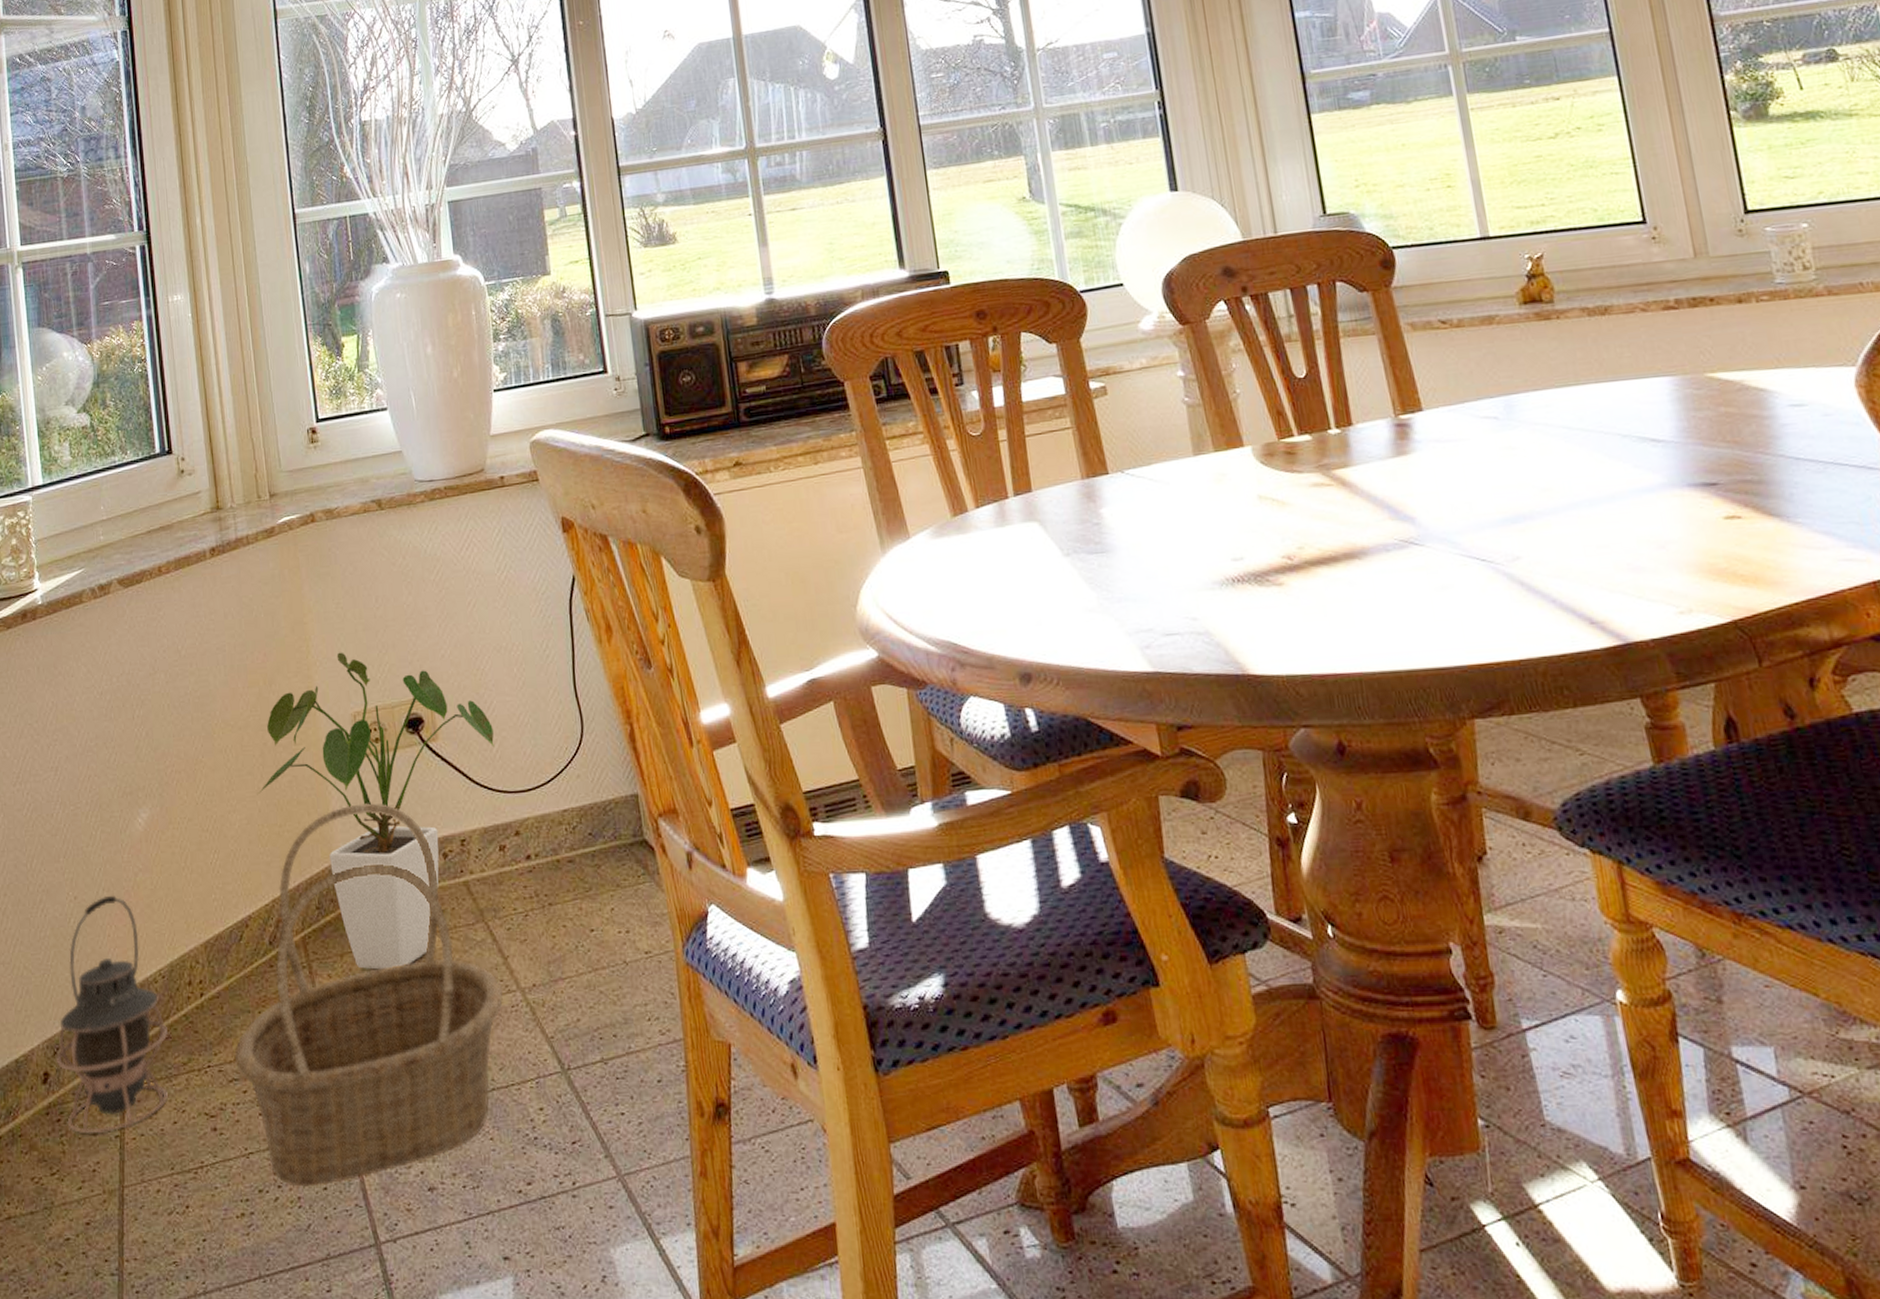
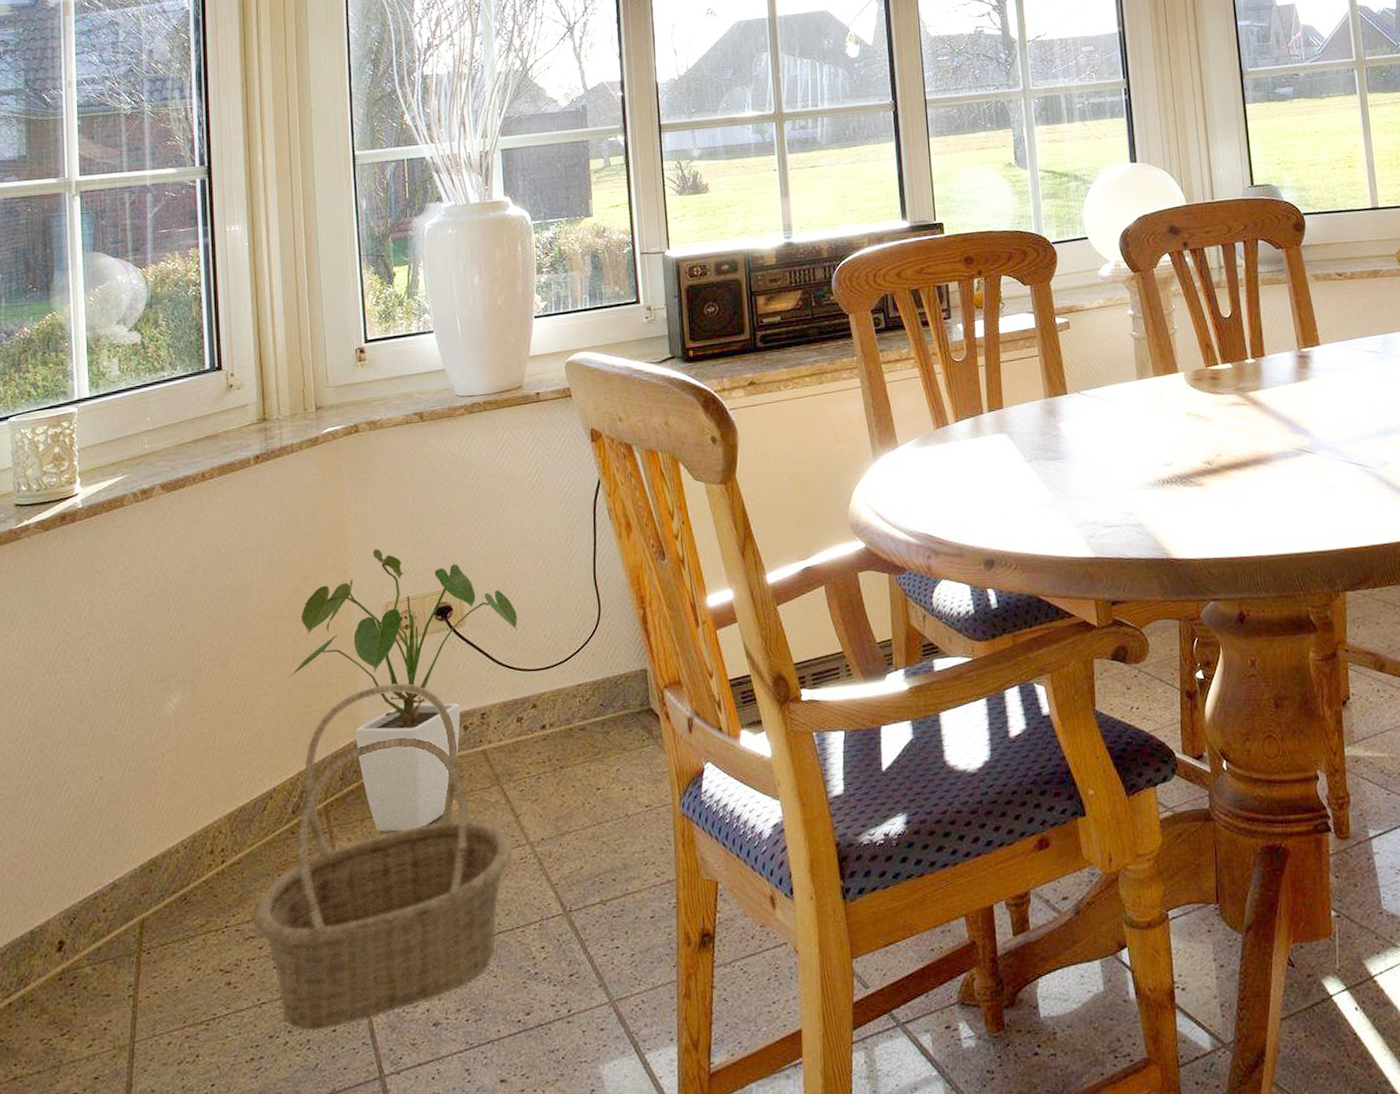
lantern: present [55,896,168,1134] -> none [71,775,187,996]

